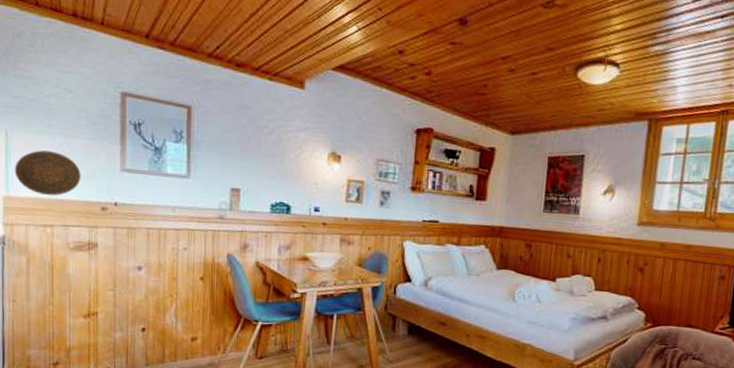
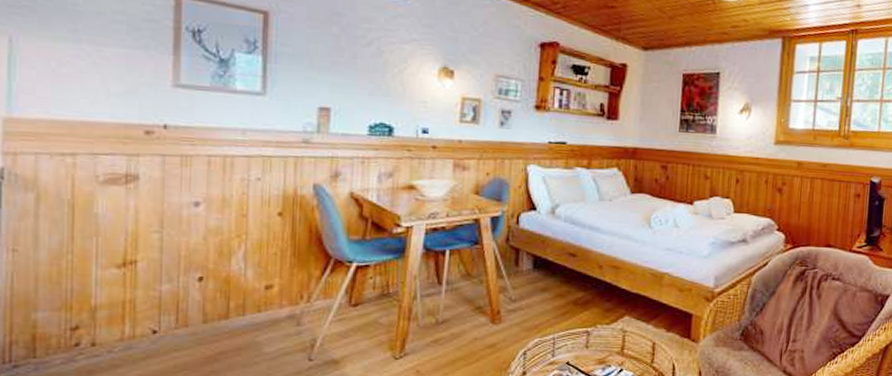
decorative plate: present [14,150,81,196] -> none [21,60,117,118]

